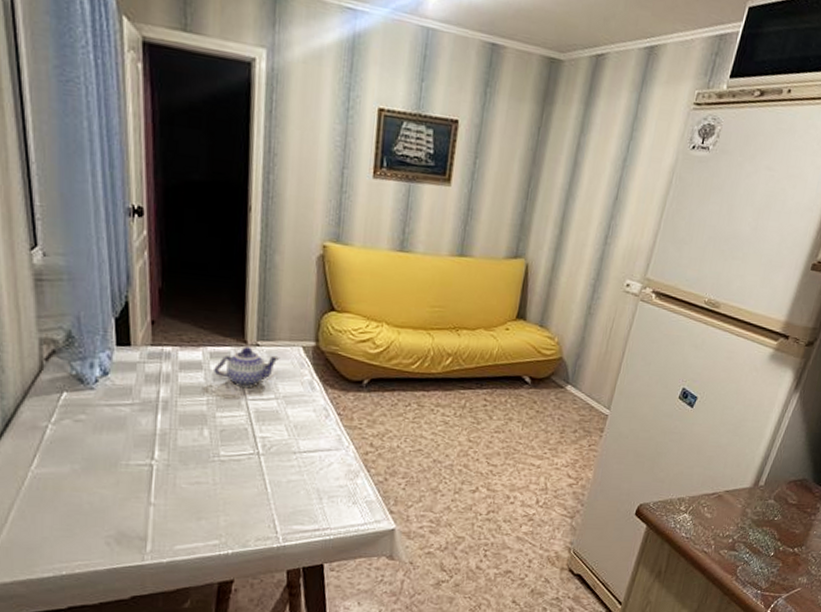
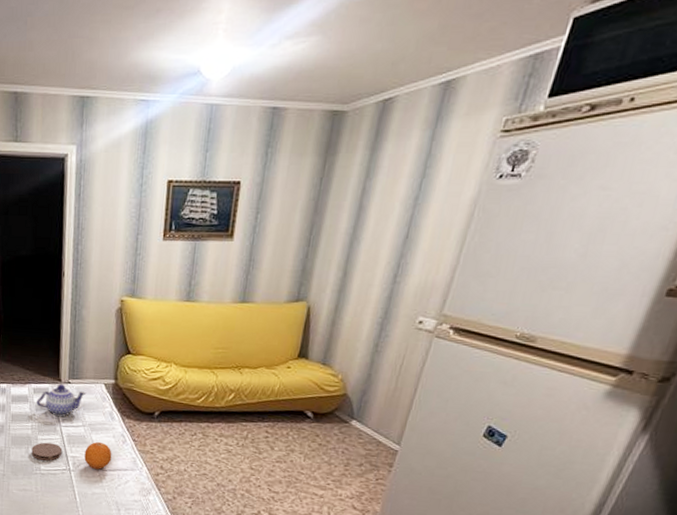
coaster: none [207,420,249,444] -> present [31,442,62,461]
fruit: none [277,417,312,451] -> present [84,441,112,470]

